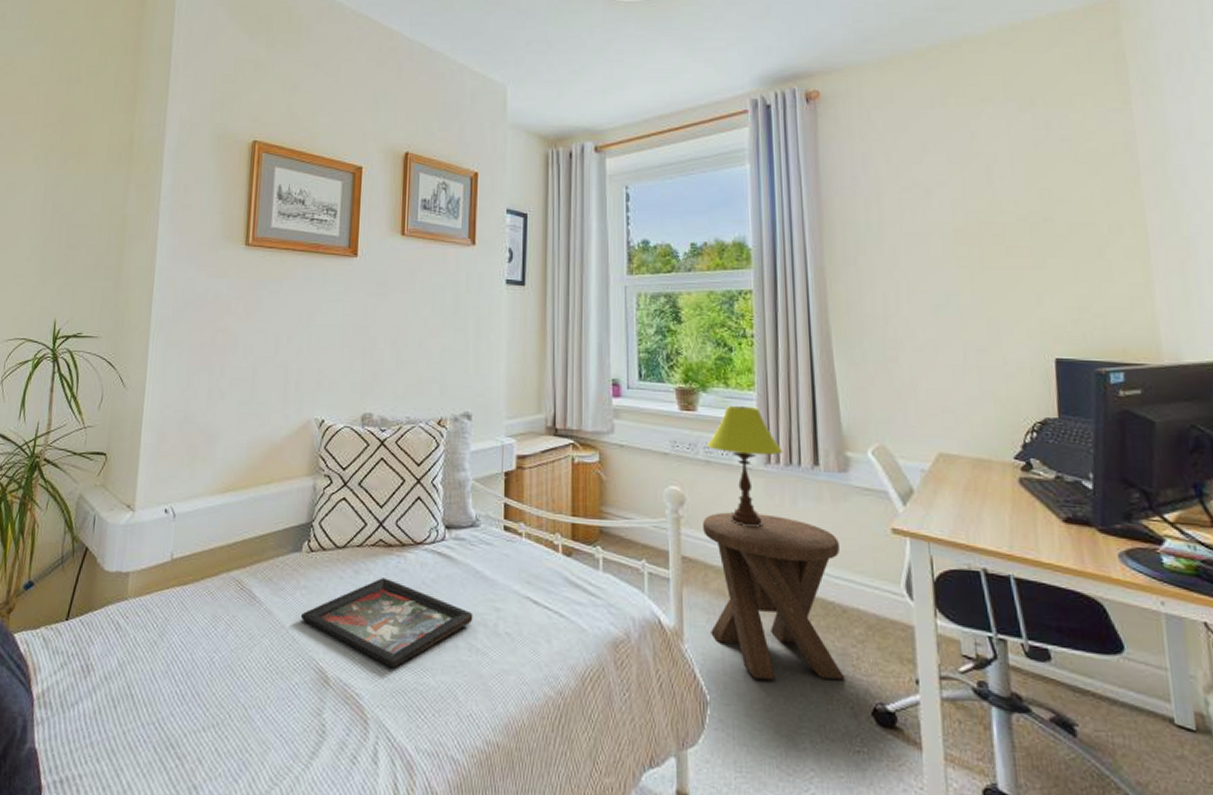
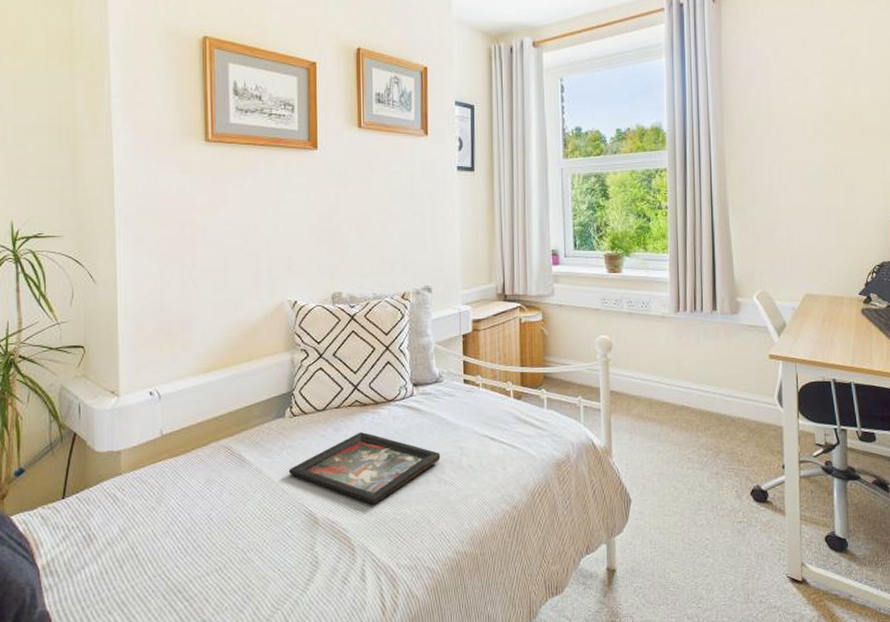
music stool: present [703,512,844,680] -> none [627,352,732,478]
table lamp: present [707,405,783,526] -> none [630,266,689,362]

